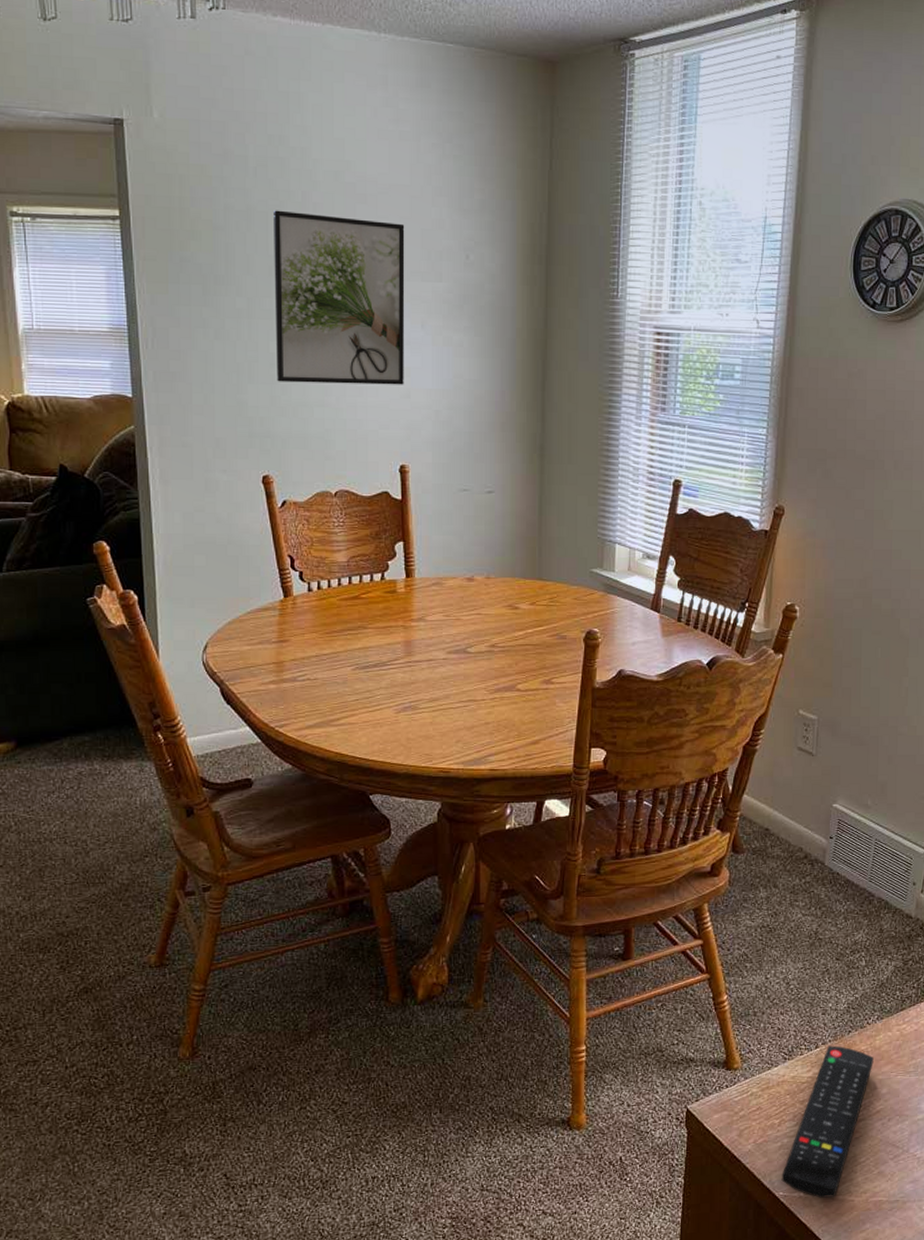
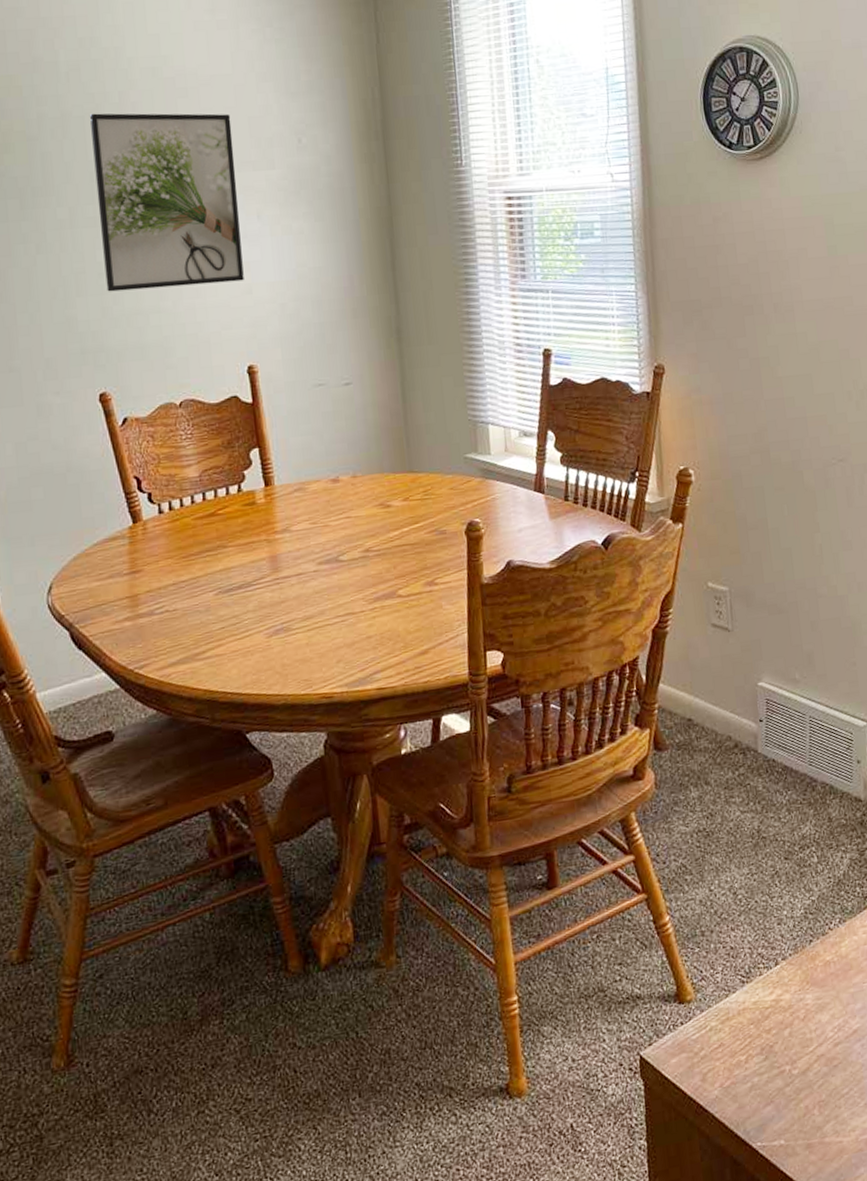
remote control: present [781,1045,874,1198] -> none [756,959,842,1144]

